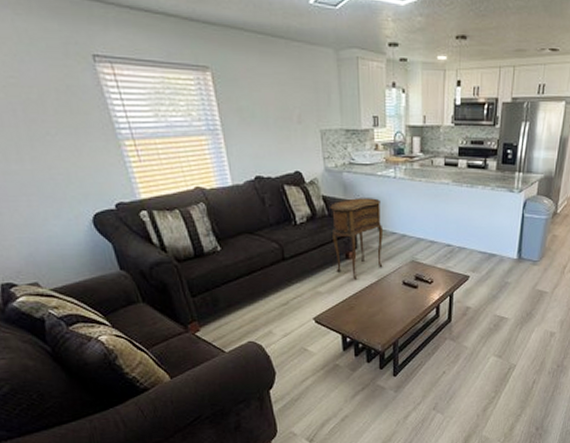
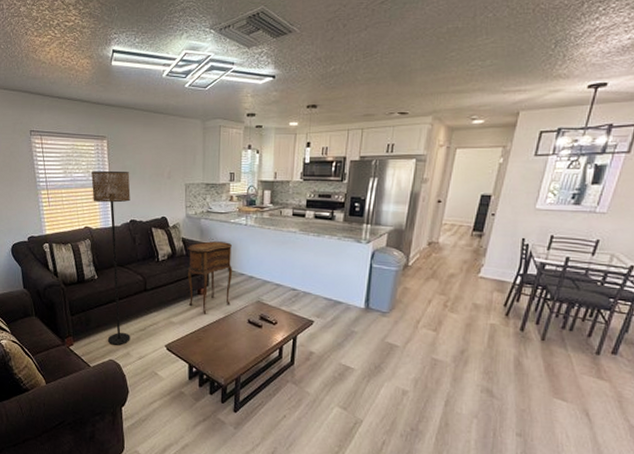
floor lamp: none [195,114,271,325] -> present [91,171,131,345]

